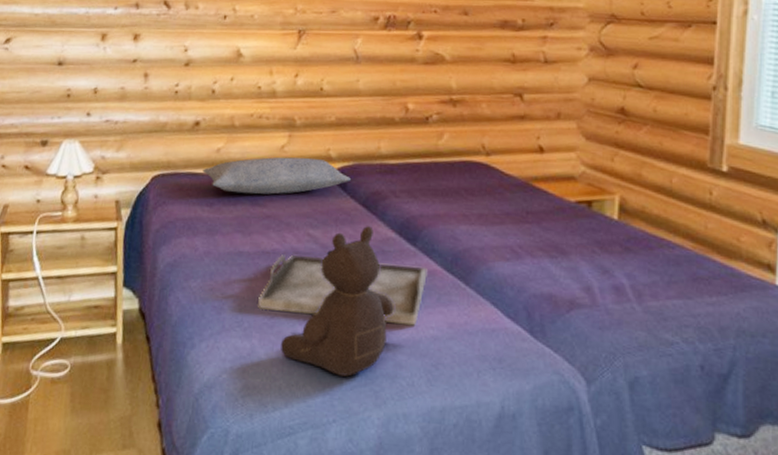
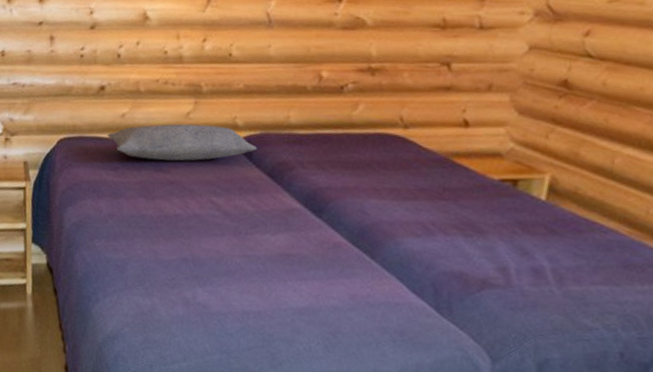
serving tray: present [257,255,428,326] -> none [158,220,332,296]
teddy bear: present [281,226,395,377] -> none [181,196,296,338]

